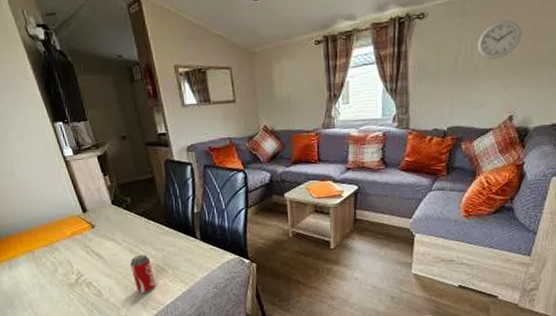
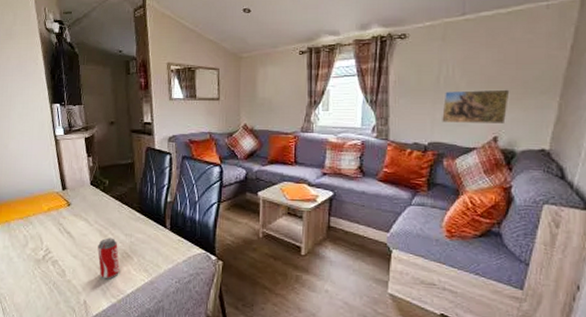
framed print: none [461,65,526,106] -> present [442,89,510,125]
wall clock: present [478,20,522,60] -> none [459,46,505,81]

